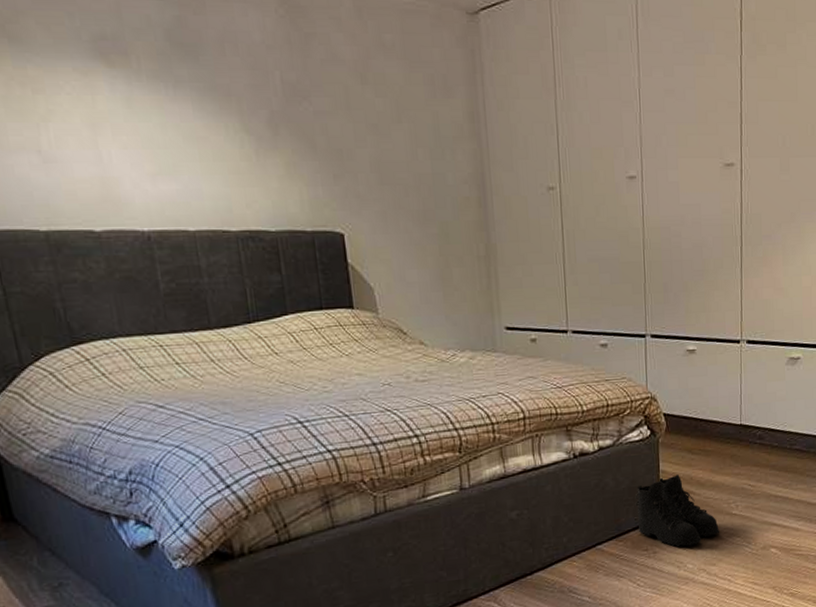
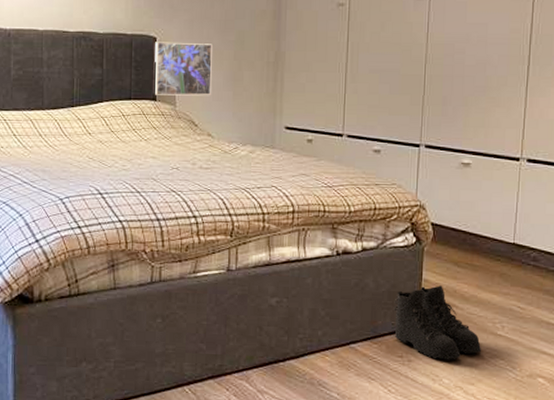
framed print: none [343,238,418,302] -> present [155,42,212,96]

